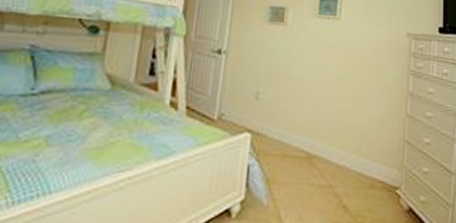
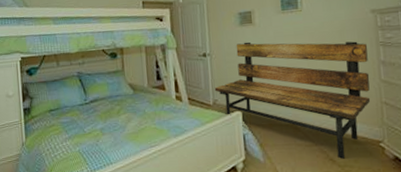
bench: none [223,44,399,207] -> present [214,41,371,159]

